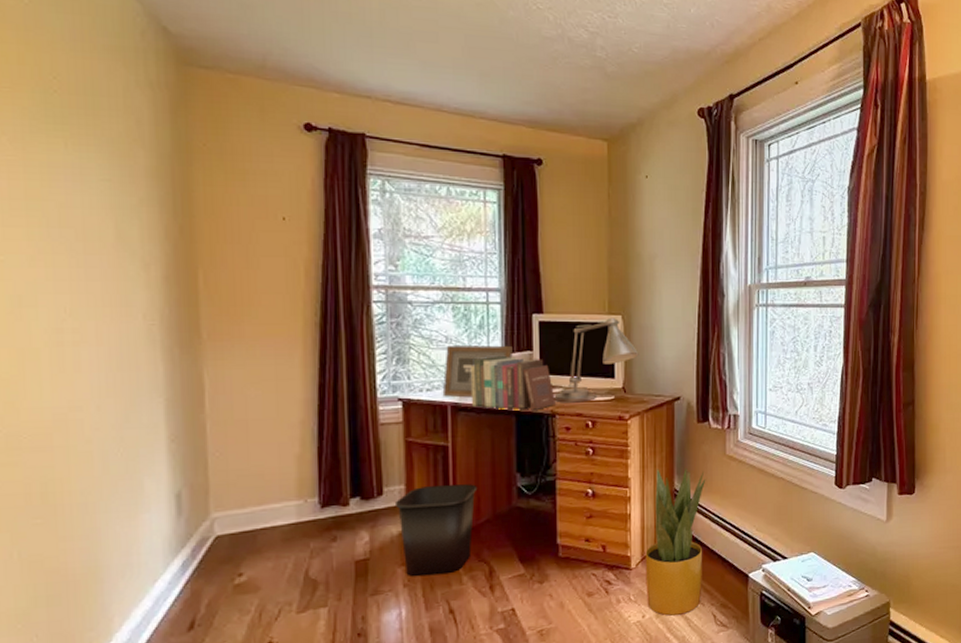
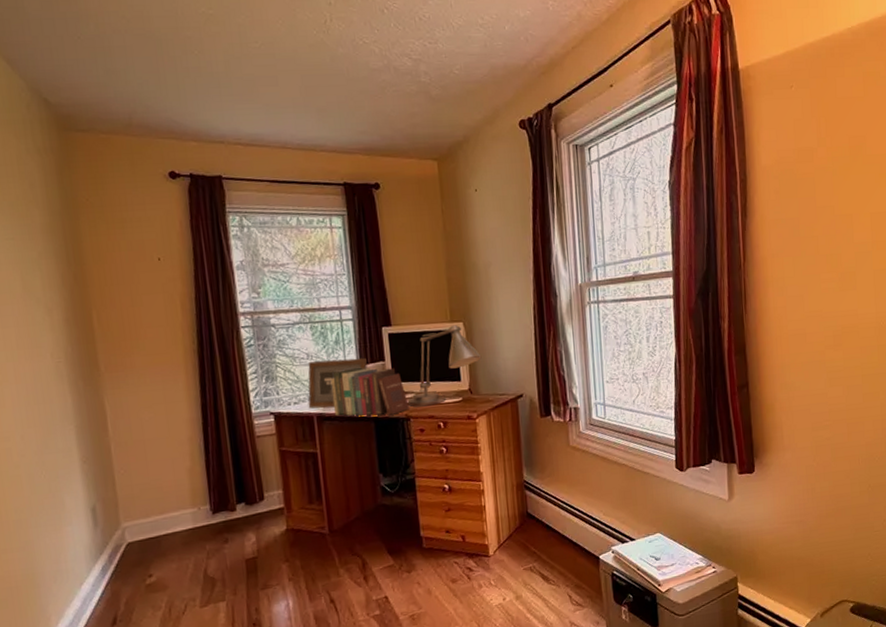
waste bin: present [394,484,478,577] -> none [275,486,346,572]
planter: present [645,468,706,616] -> none [501,461,557,598]

